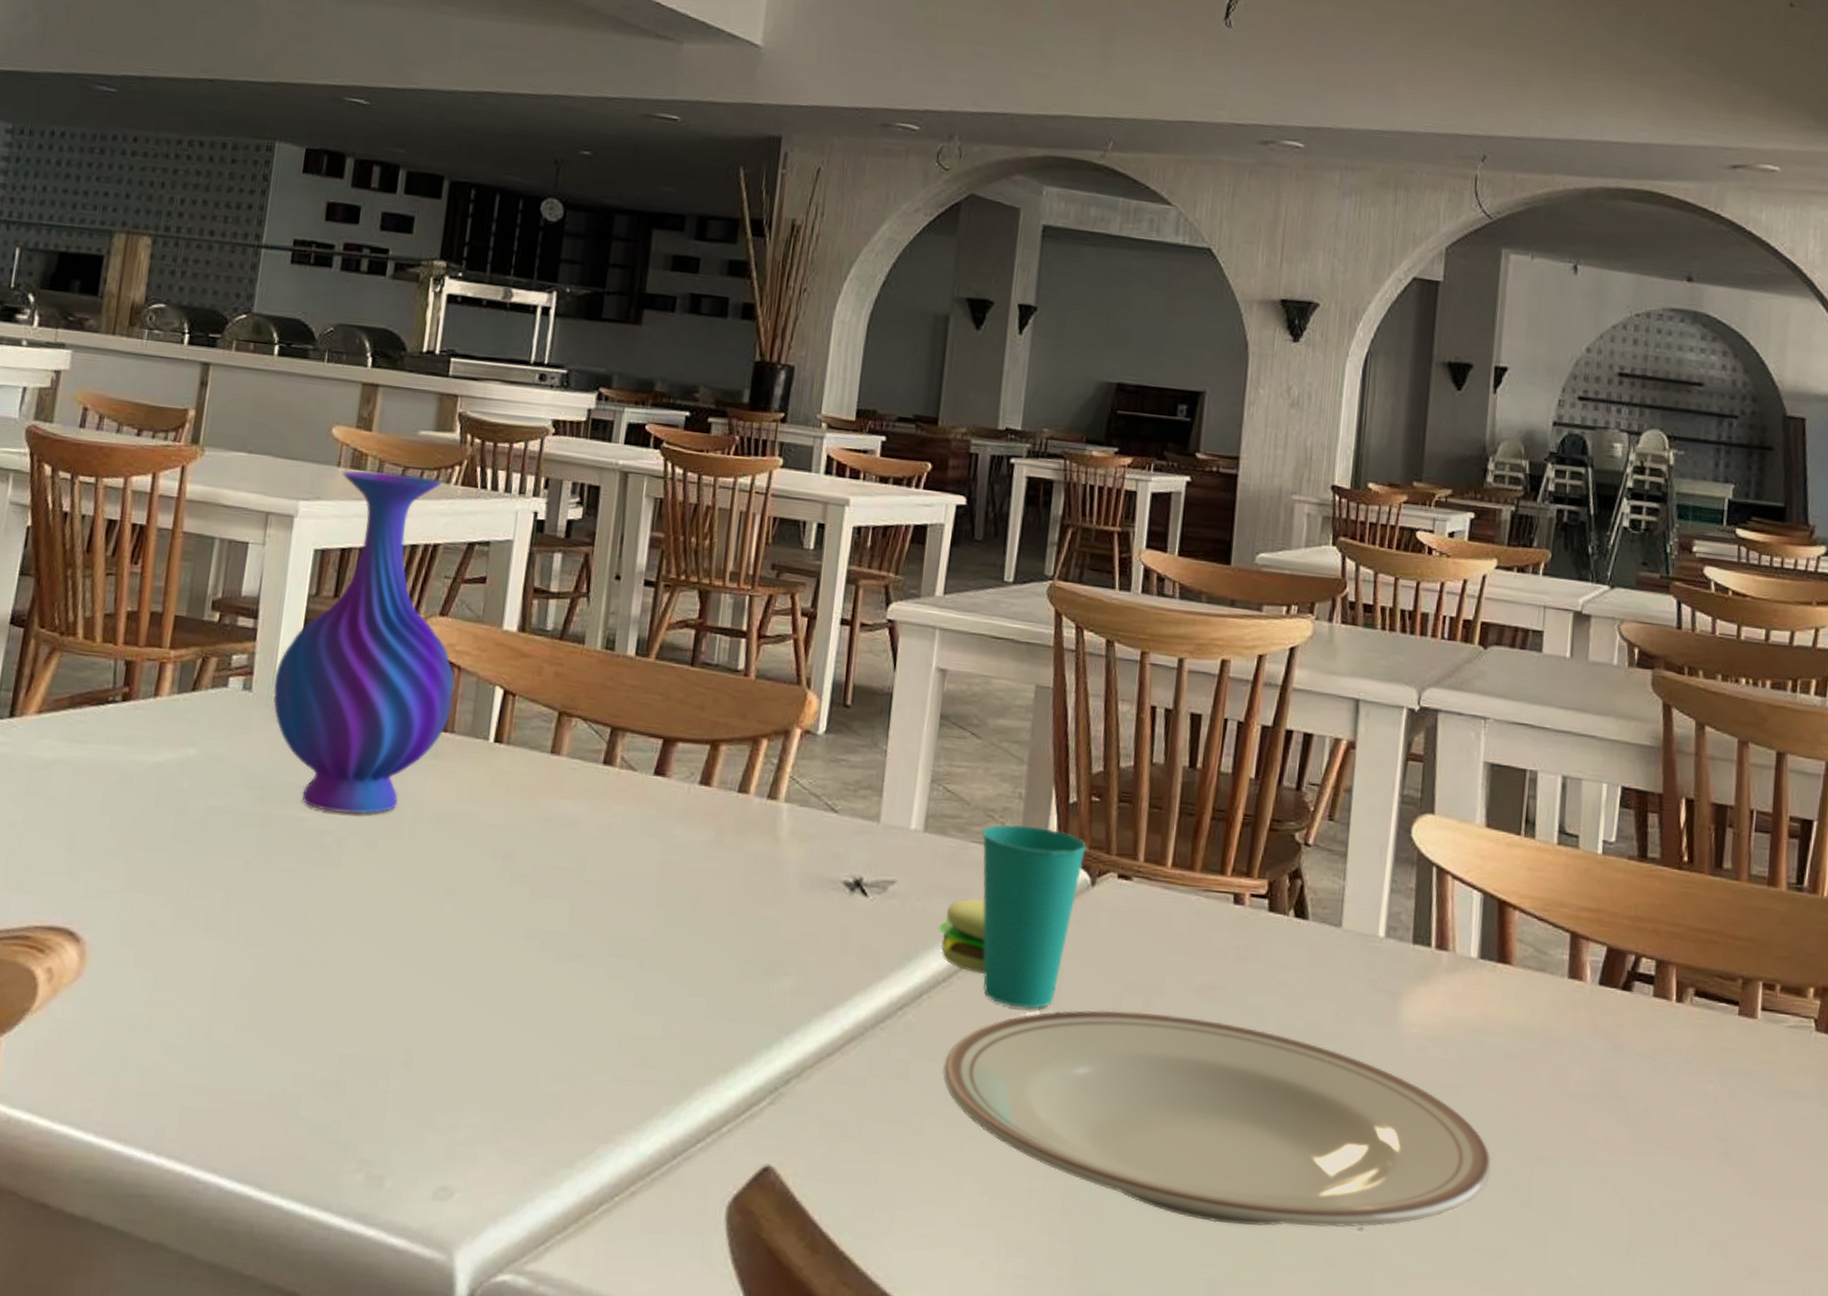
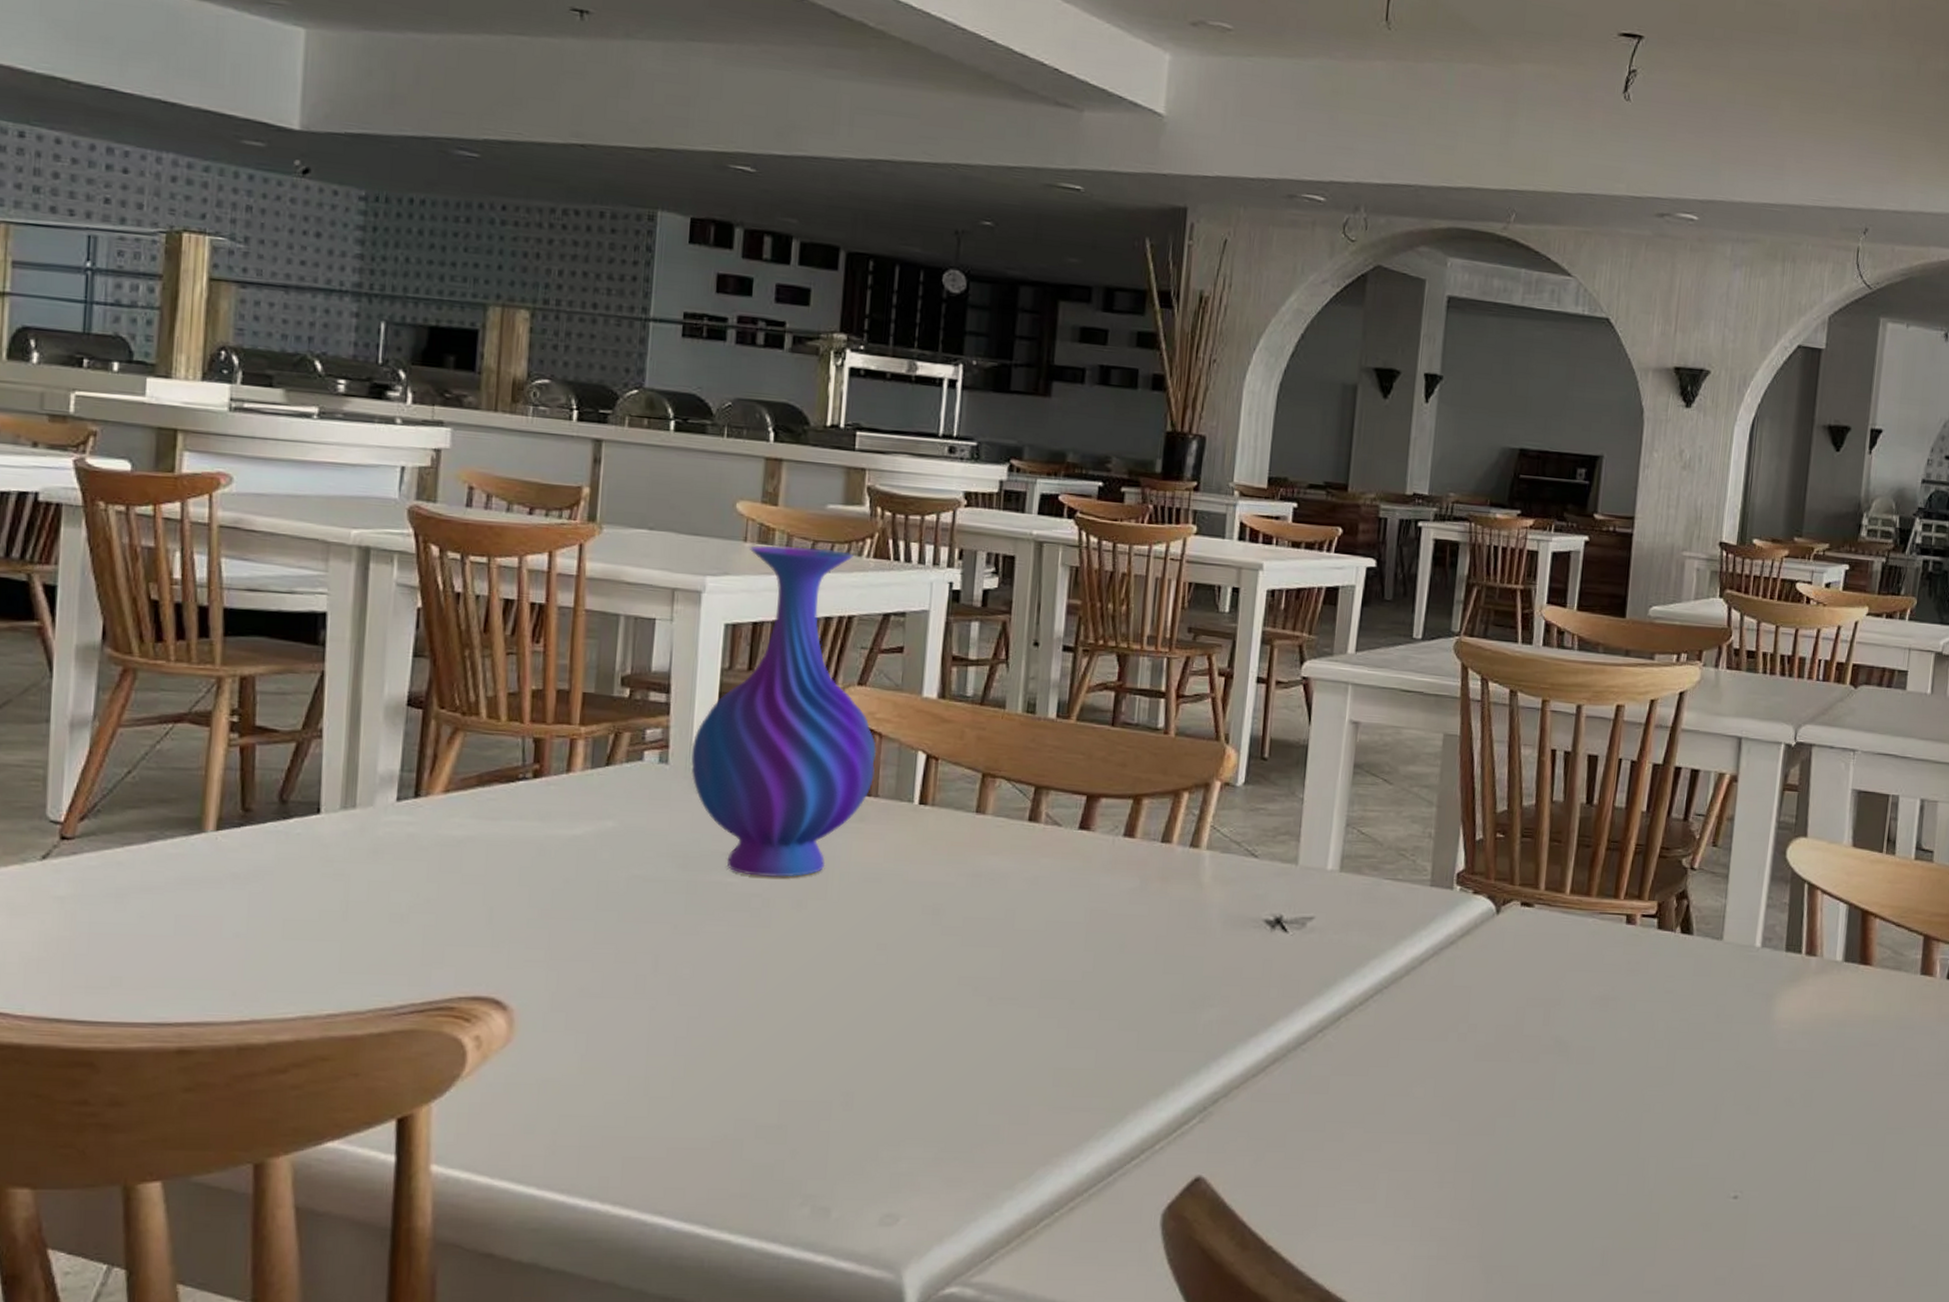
cup: present [938,824,1087,1009] -> none [1354,861,1493,1025]
plate: present [942,1010,1492,1228] -> none [1360,1022,1850,1201]

